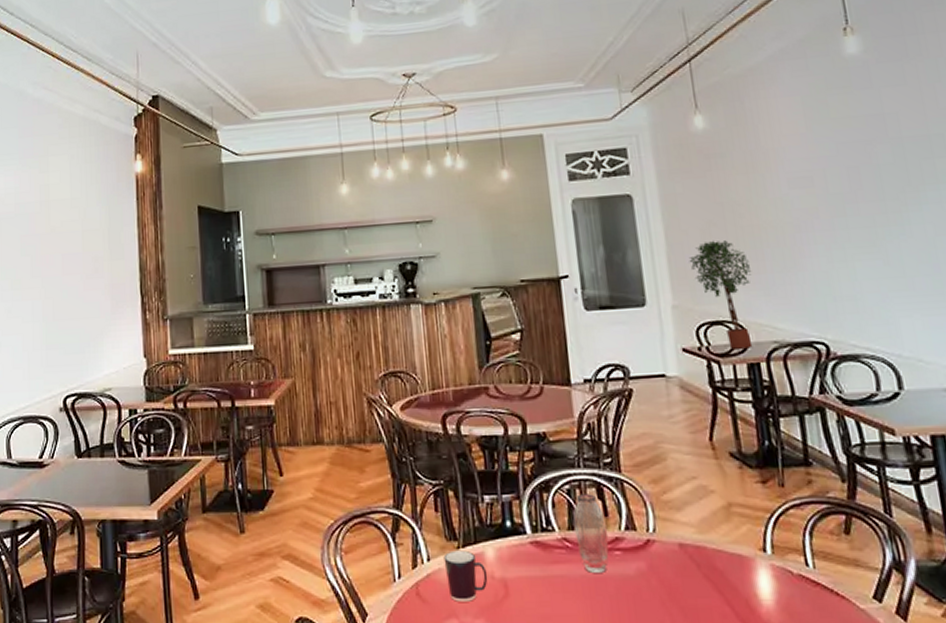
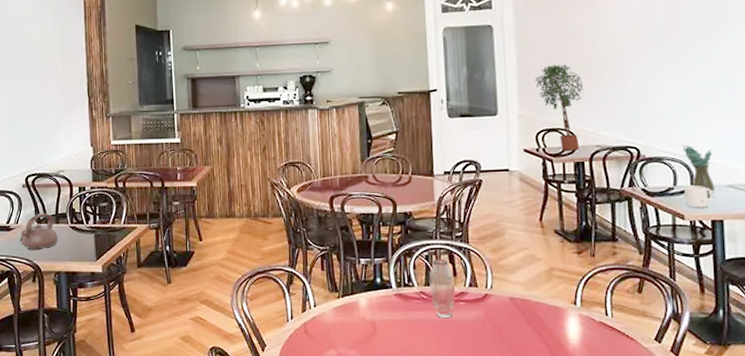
teapot: none [55,443,103,492] -> present [20,213,58,250]
mug: present [443,550,488,602] -> none [327,299,361,337]
vase: none [882,338,931,407] -> present [682,145,715,199]
mug: none [889,390,930,420] -> present [683,186,713,208]

